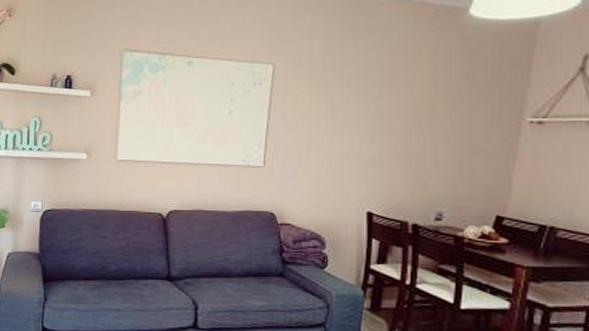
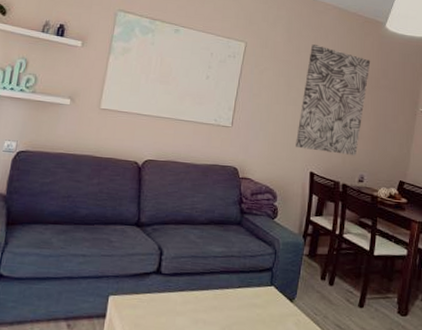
wall art: none [346,53,448,188] -> present [296,44,371,155]

